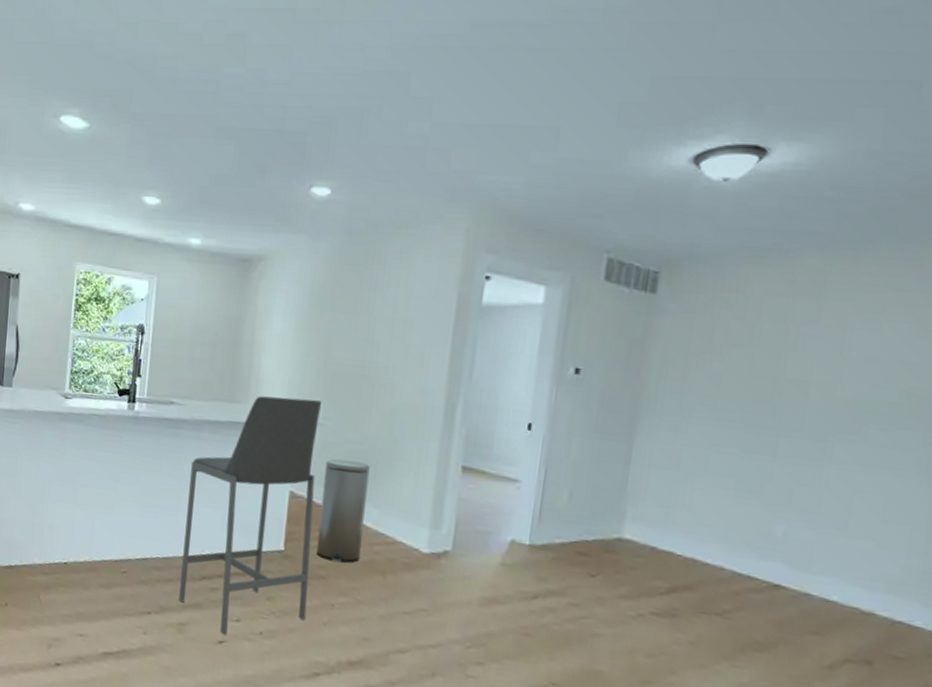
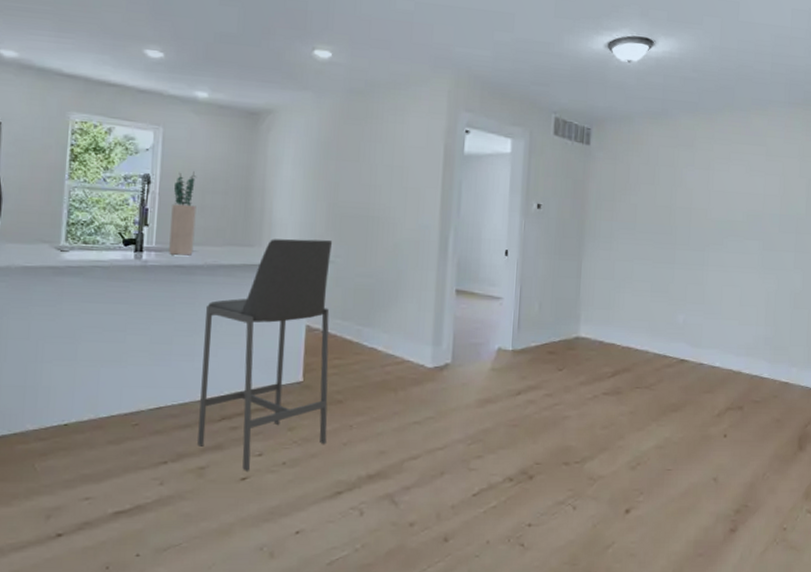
vase: none [159,322,186,409] -> present [169,171,197,256]
pedal bin: present [316,459,370,563] -> none [333,292,379,385]

